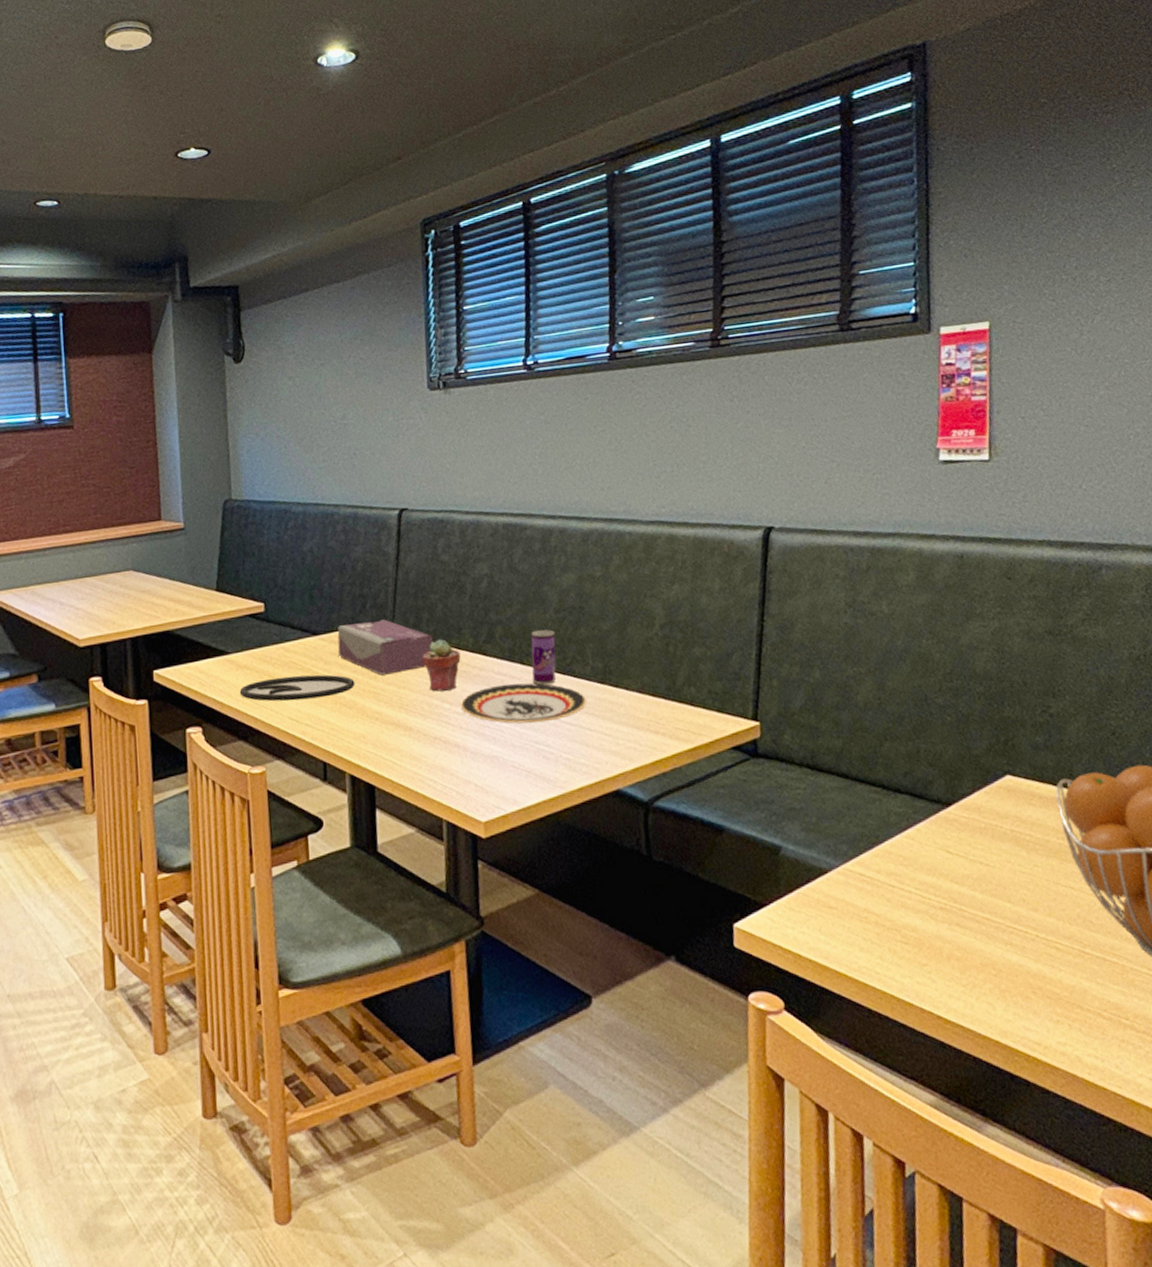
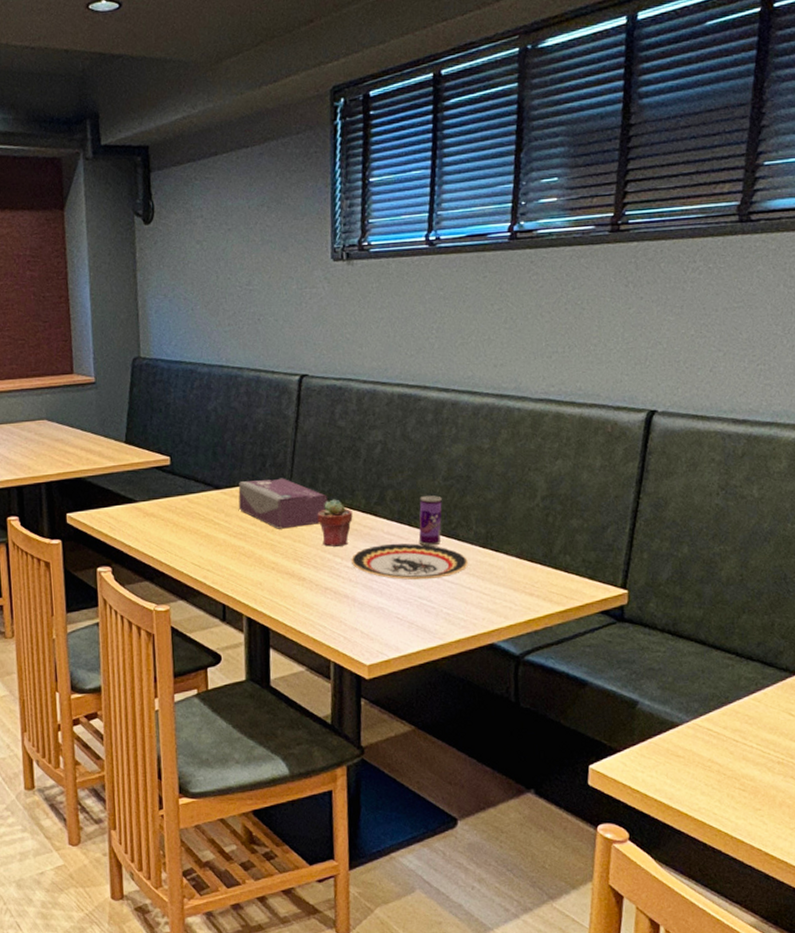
plate: present [239,674,355,702] -> none [146,525,254,548]

